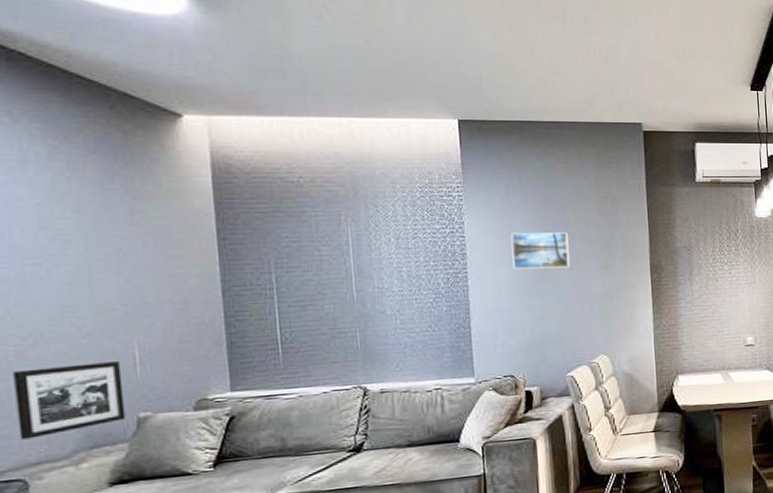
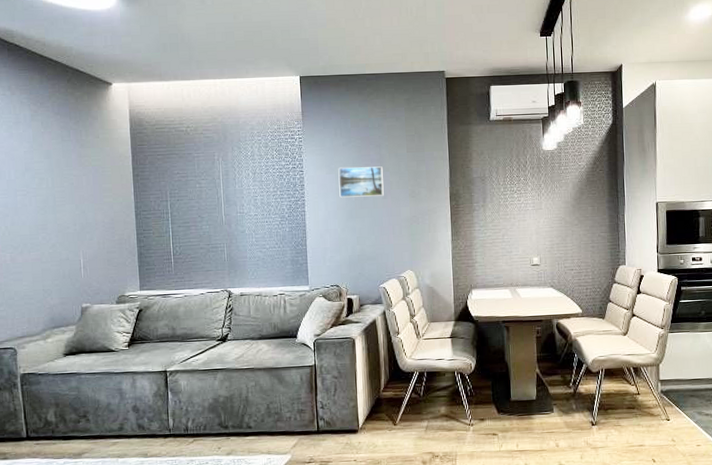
picture frame: present [13,361,126,440] -> none [9,266,75,320]

